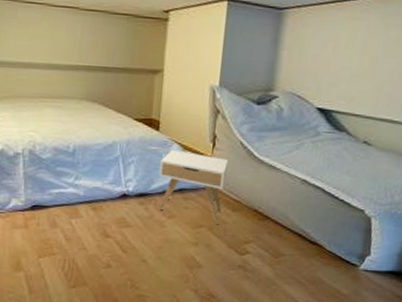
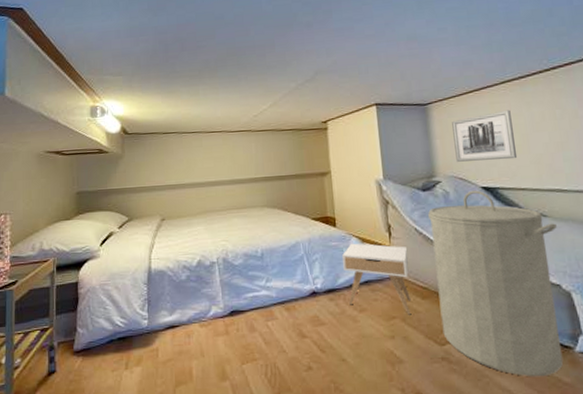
laundry hamper: none [245,110,377,288] -> present [427,190,563,377]
wall art: none [299,28,368,83] -> present [452,109,518,162]

